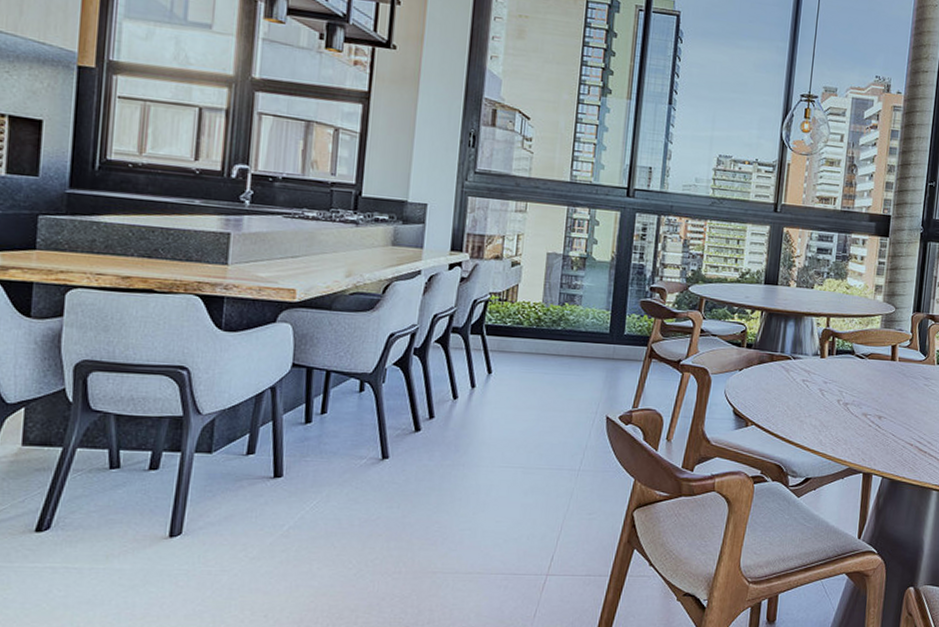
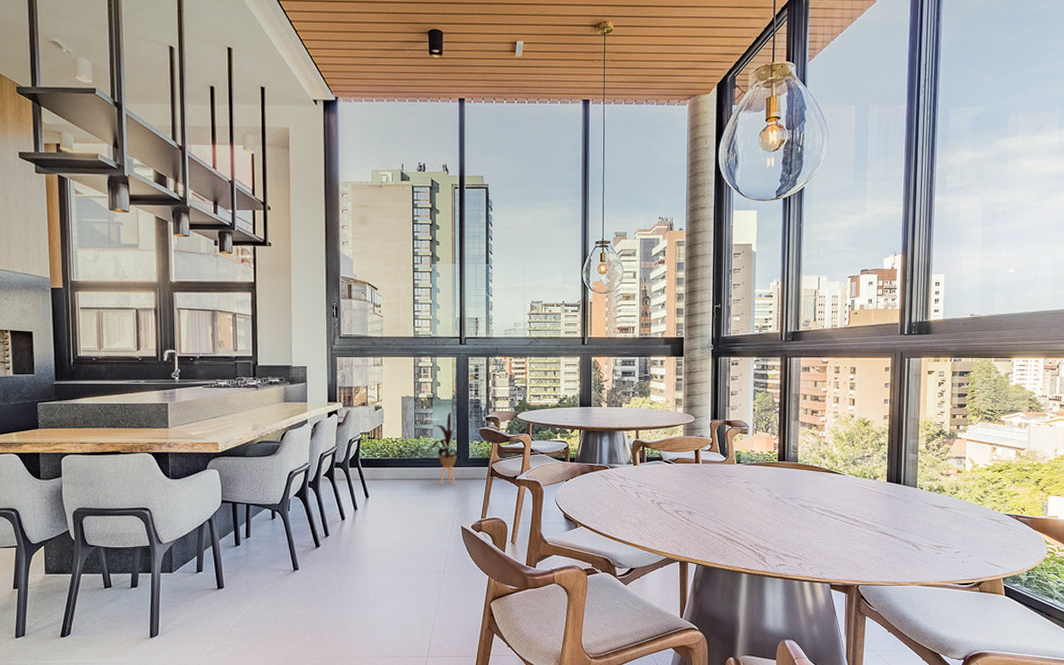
house plant: none [568,277,619,366] -> present [424,412,462,485]

